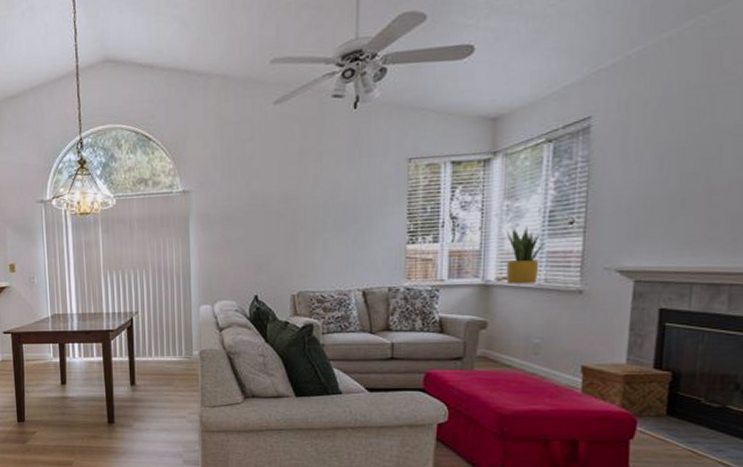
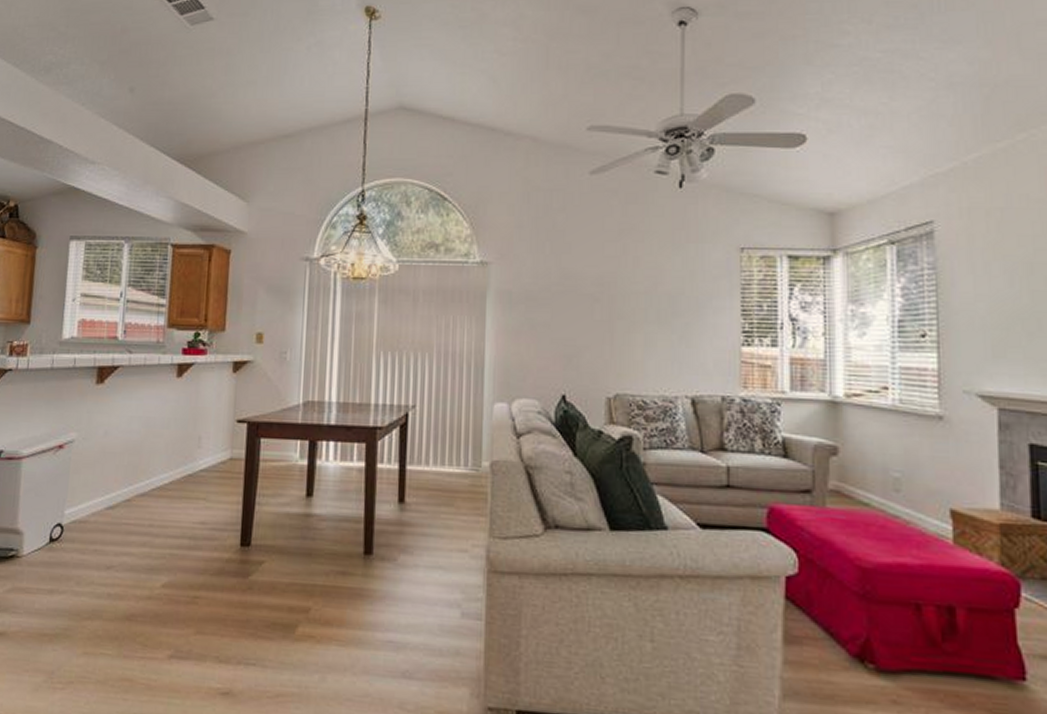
planter: present [506,226,546,284] -> none [852,336,897,404]

